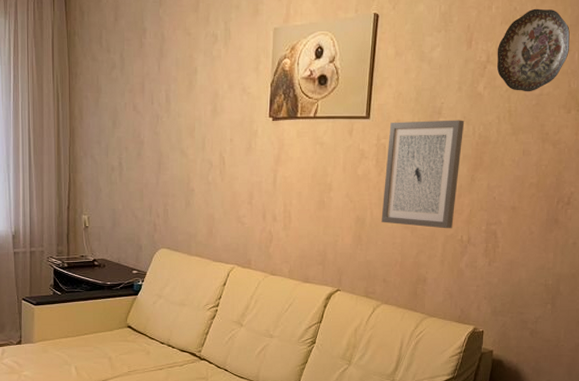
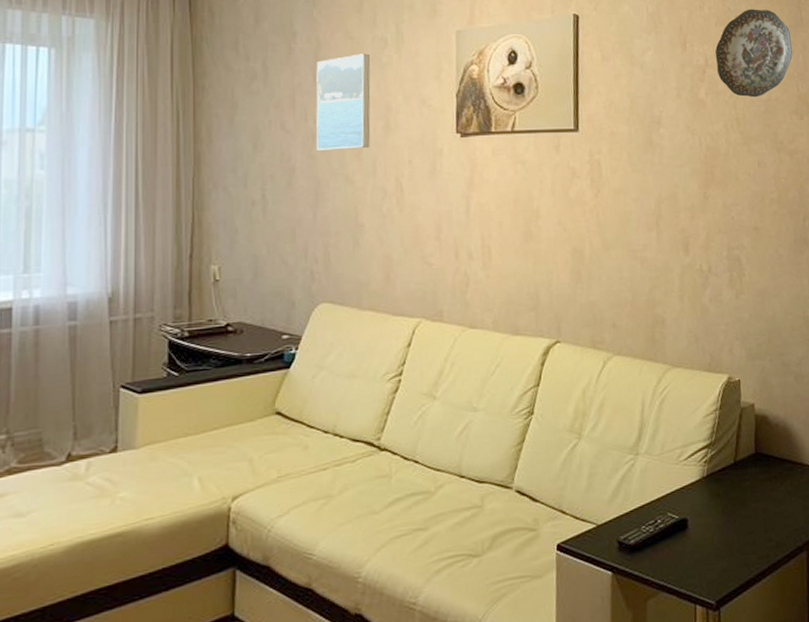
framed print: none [160,48,203,129] -> present [316,54,371,152]
wall art: present [381,120,465,229] -> none [602,130,689,258]

